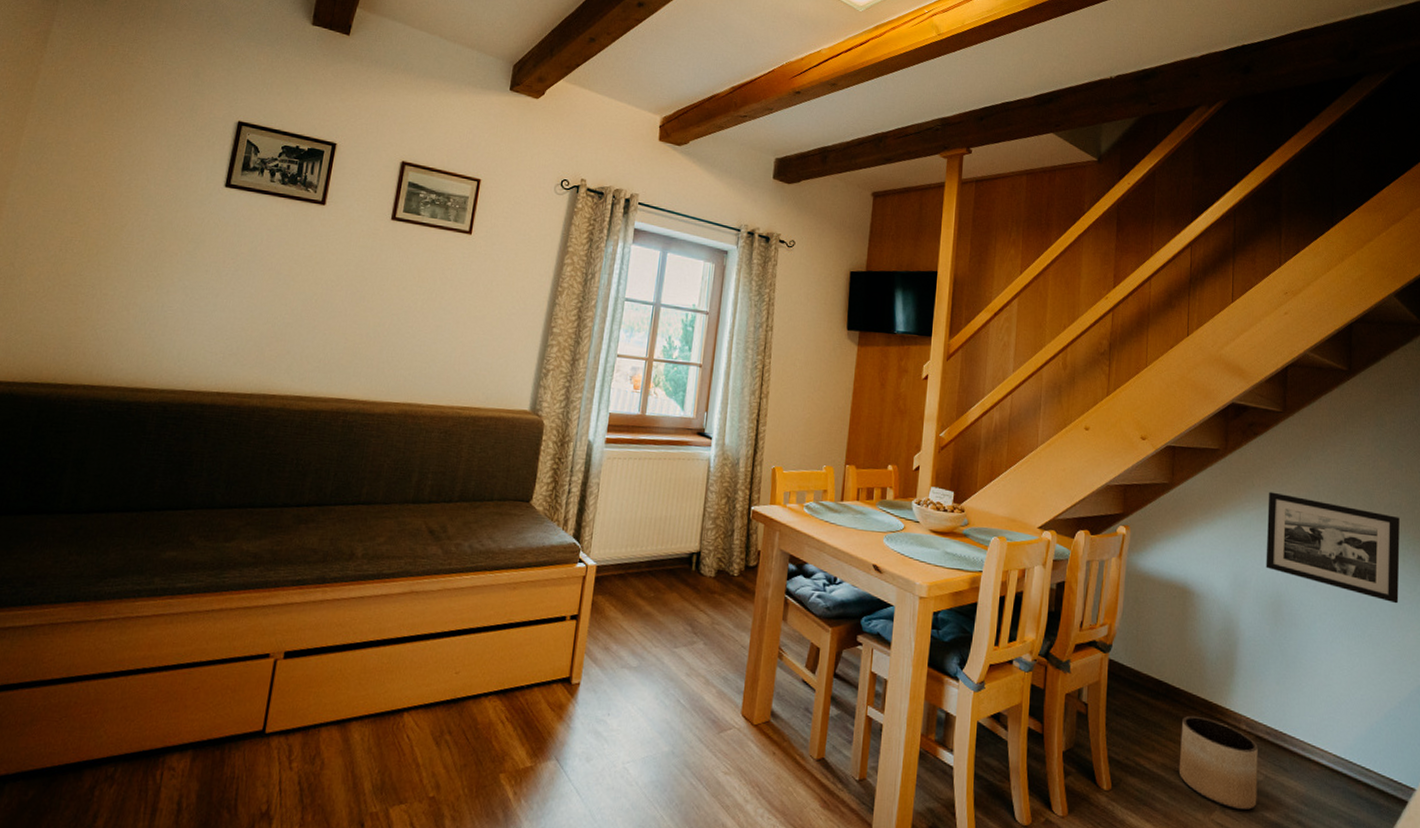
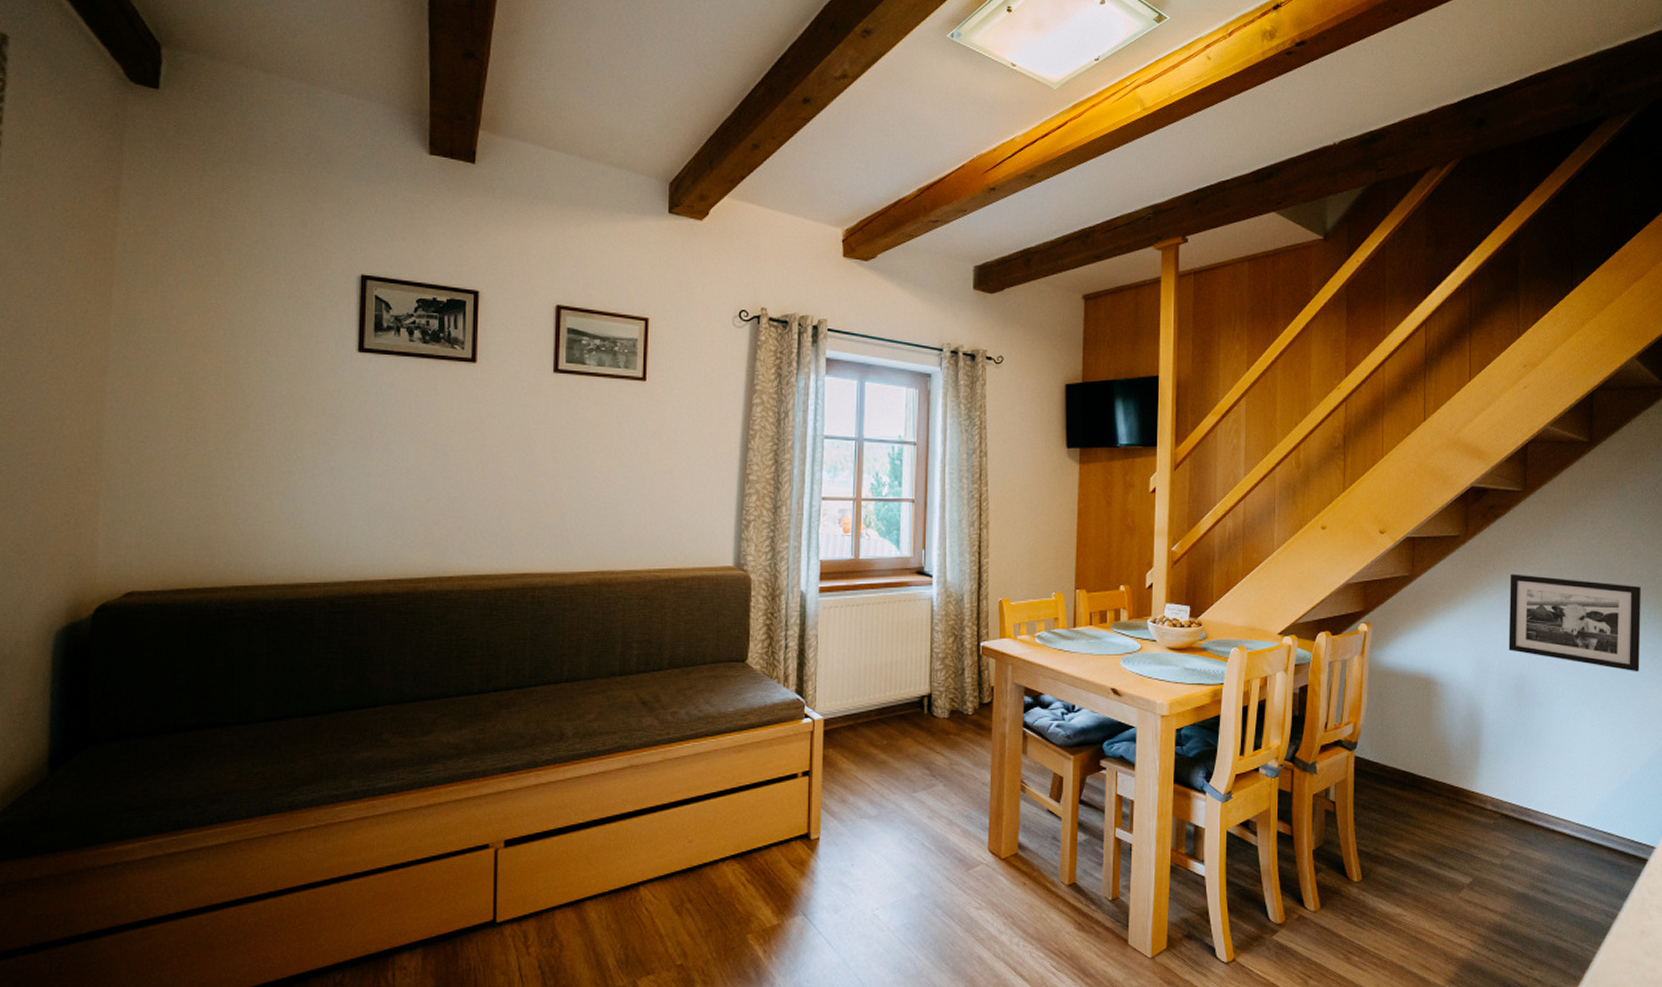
planter: present [1178,715,1258,810] -> none [1427,801,1504,886]

